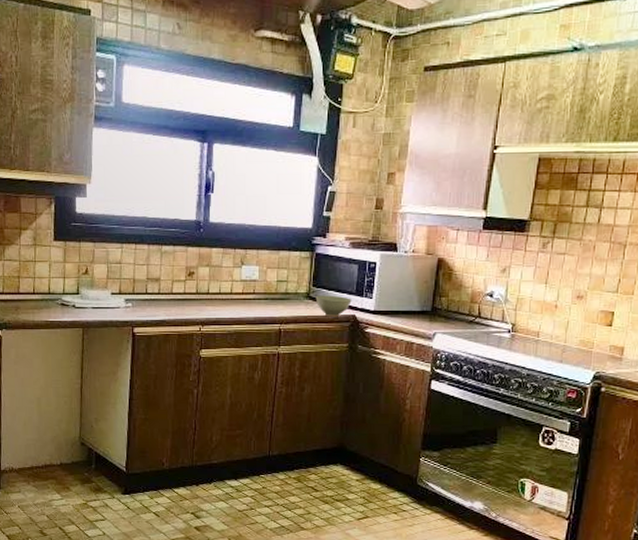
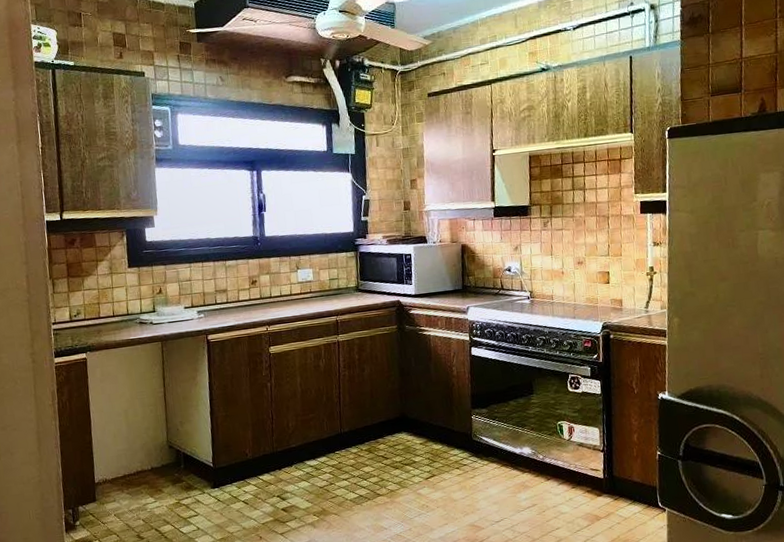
bowl: present [315,295,352,317] -> none [364,285,395,305]

